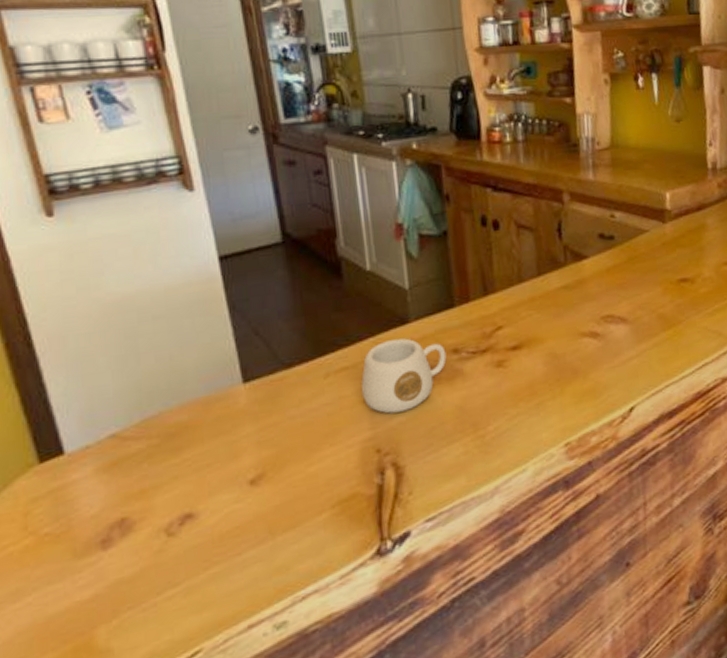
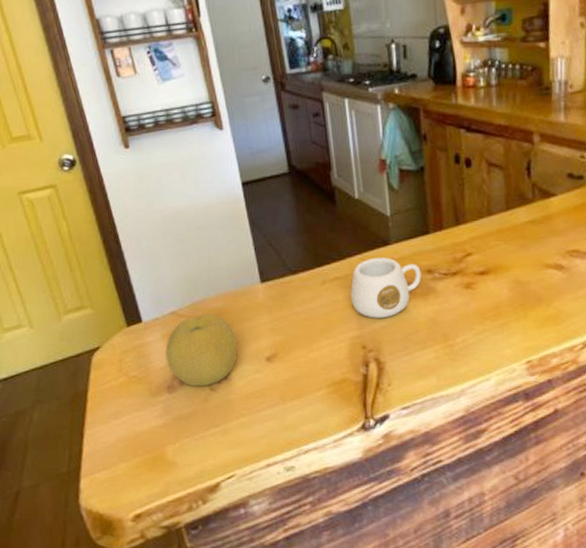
fruit: none [100,430,210,535] -> present [165,313,238,387]

